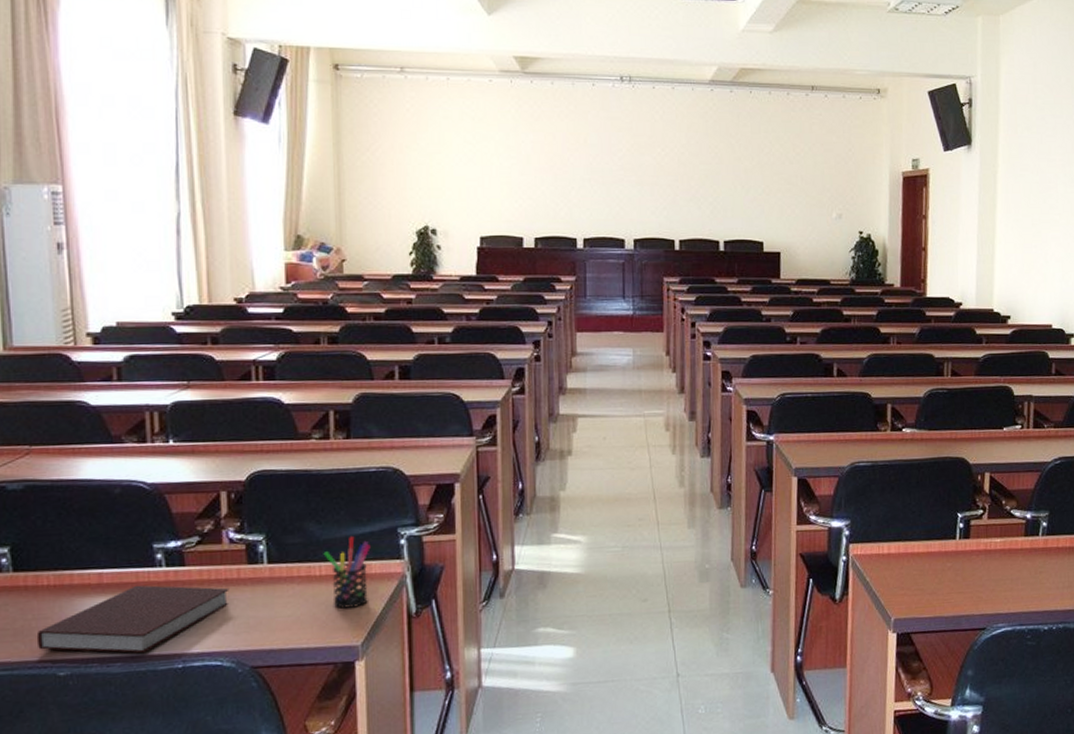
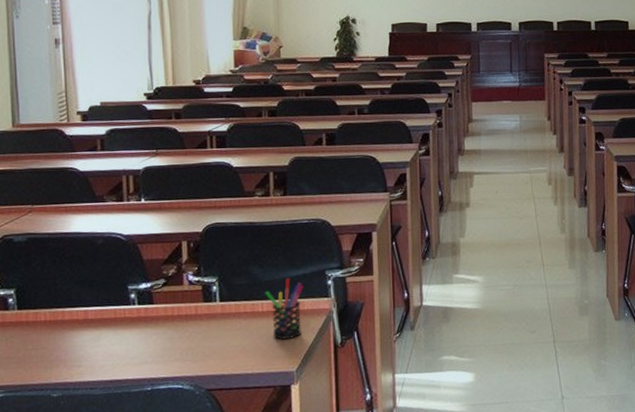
notebook: present [36,585,230,654] -> none [35,320,189,378]

